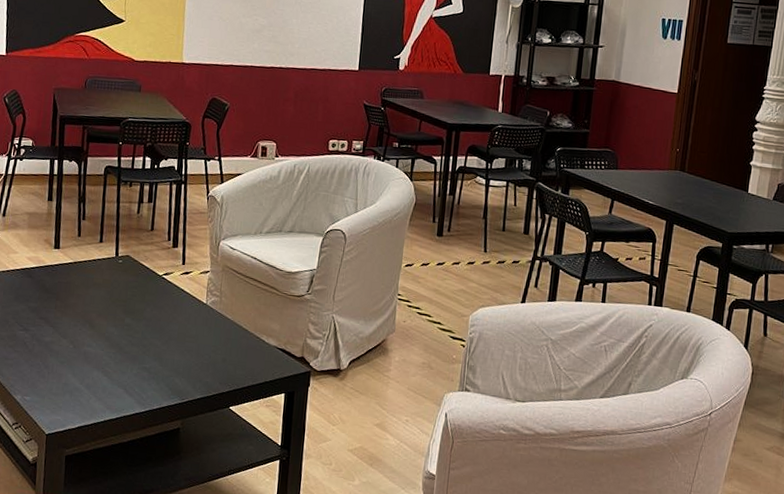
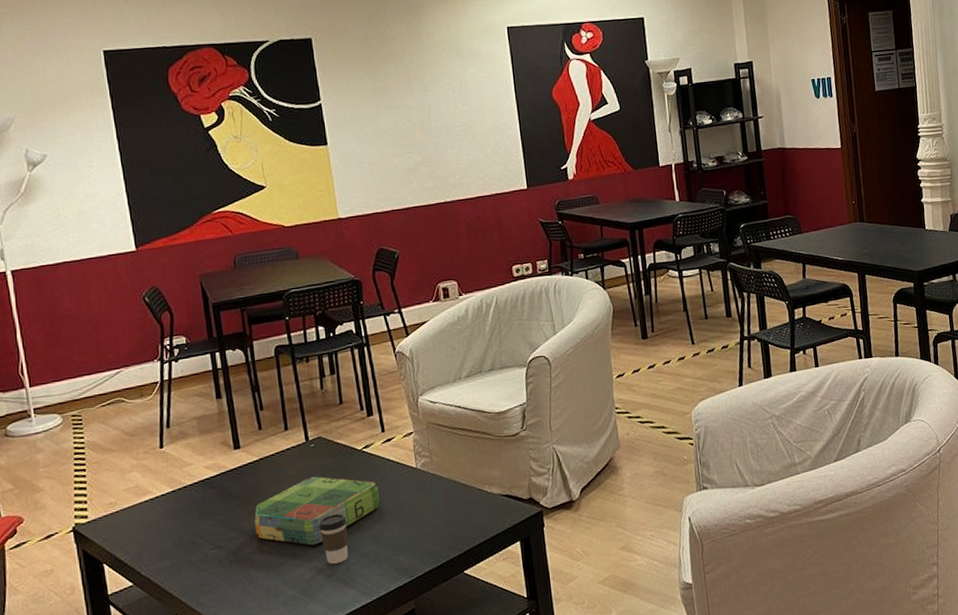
board game: none [58,288,170,350] -> present [254,476,381,546]
coffee cup: none [112,326,137,371] -> present [318,513,349,565]

